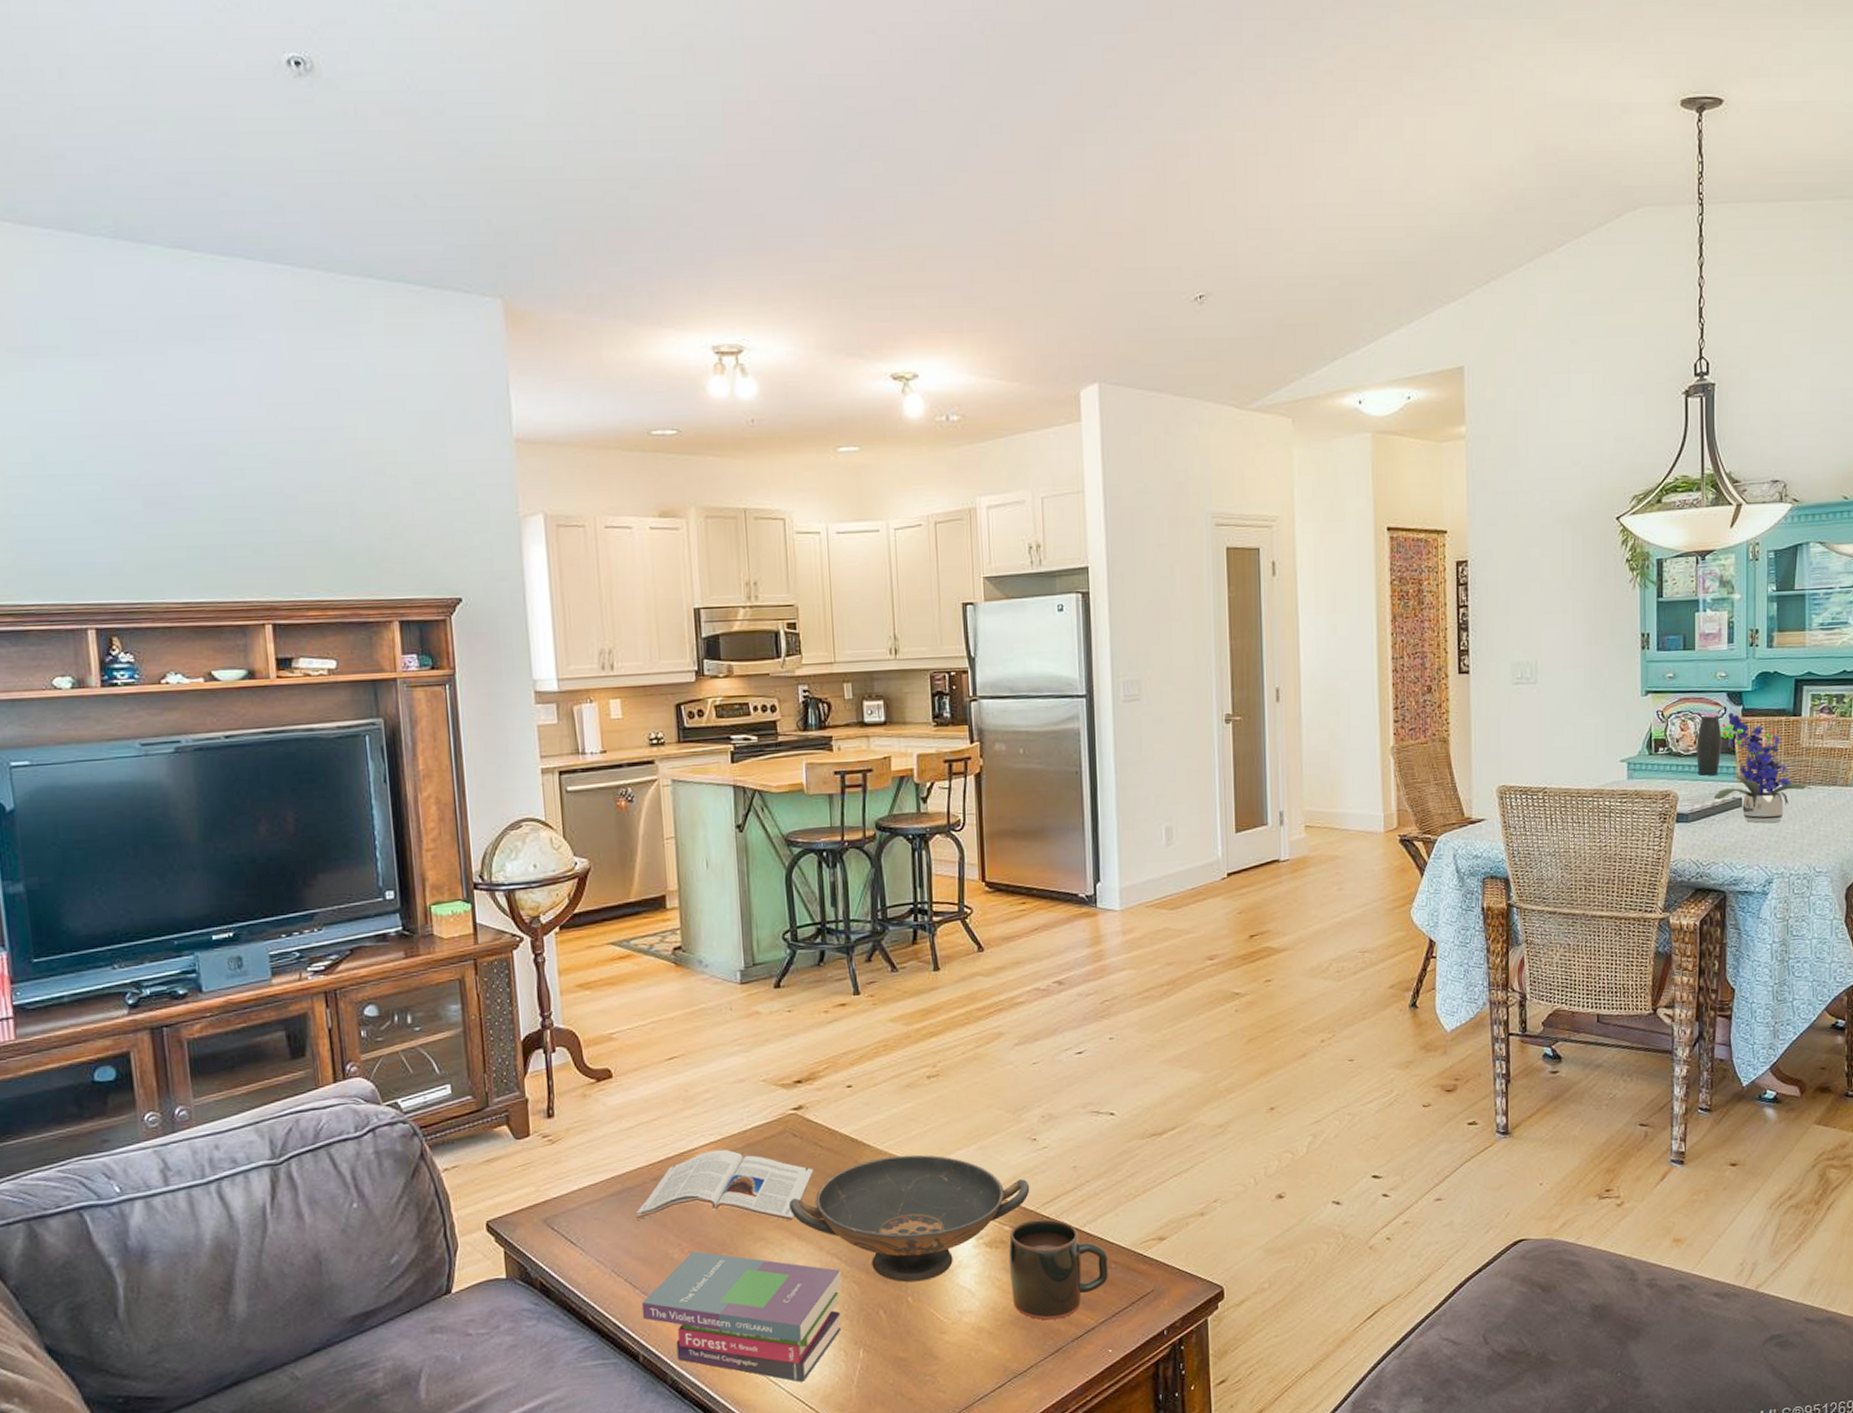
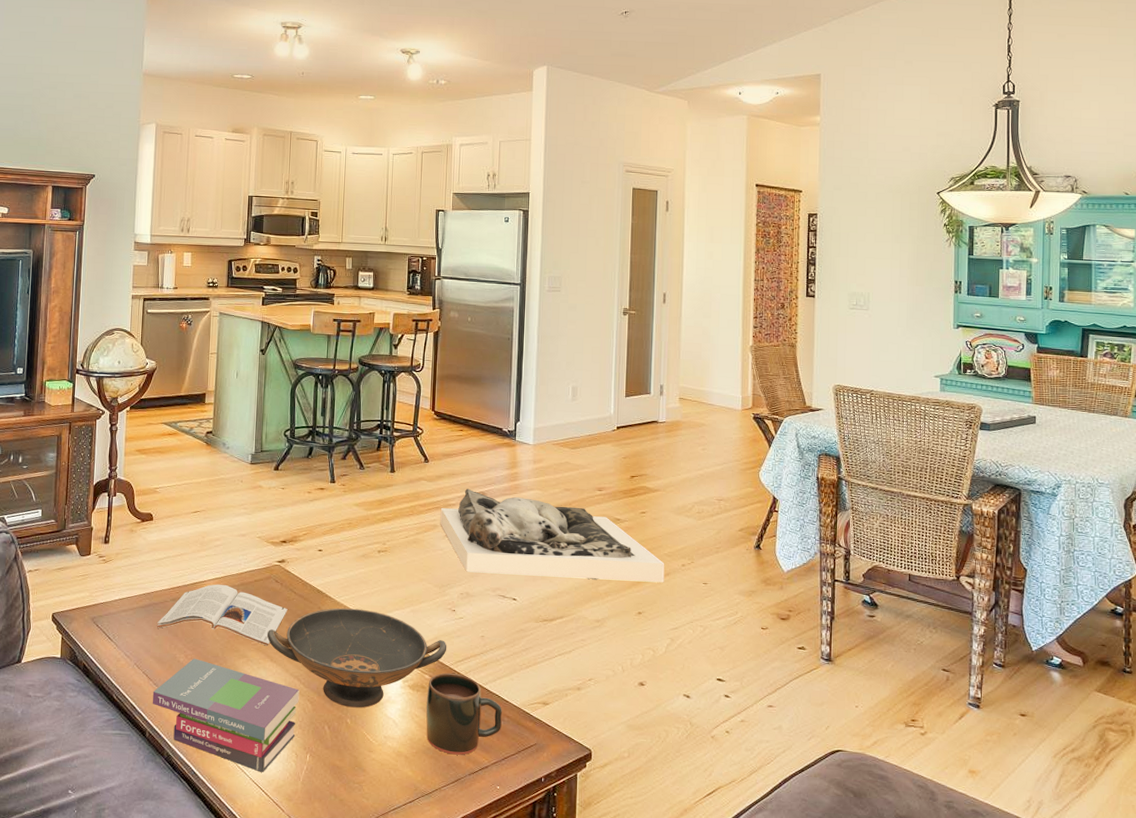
dog bed: none [1005,979,1300,1088] -> present [440,488,665,583]
vase: present [1697,716,1722,776] -> none [998,349,1020,397]
flower arrangement: present [1714,712,1813,824] -> none [1013,348,1097,440]

